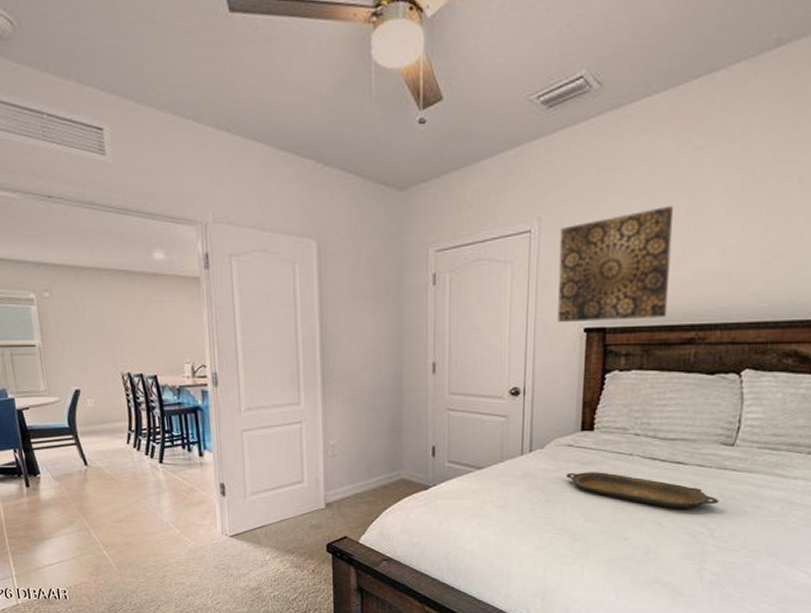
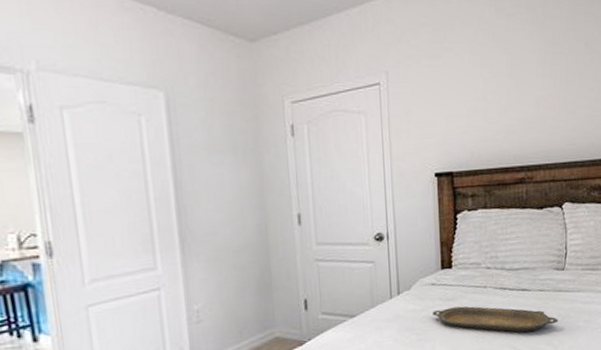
wall art: present [557,205,674,322] -> none [406,62,501,168]

